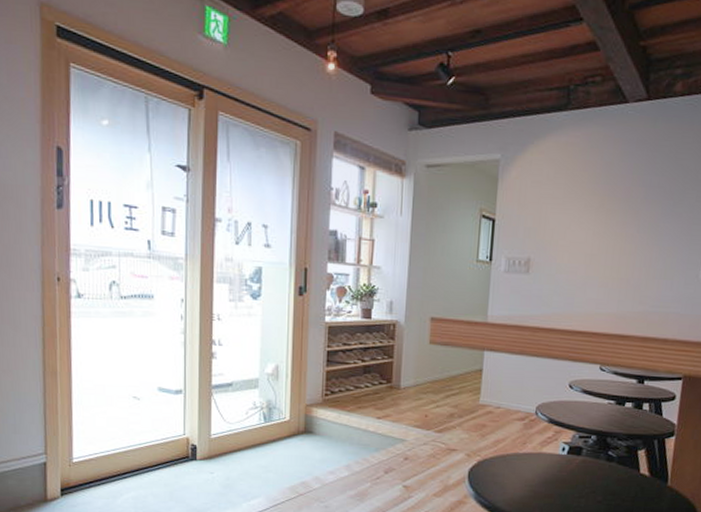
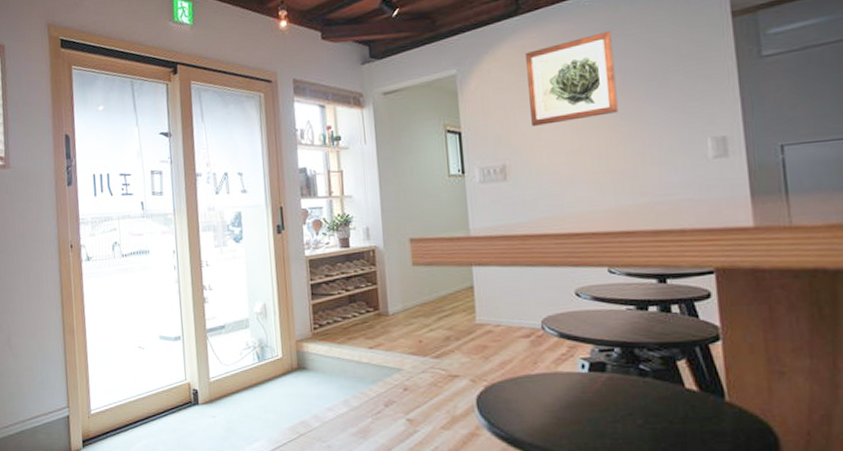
wall art: none [560,144,646,226] -> present [526,31,618,126]

